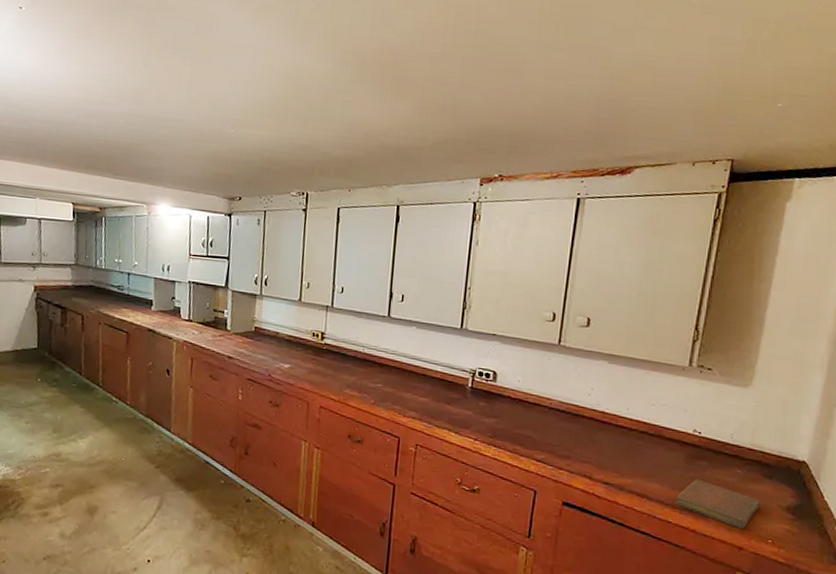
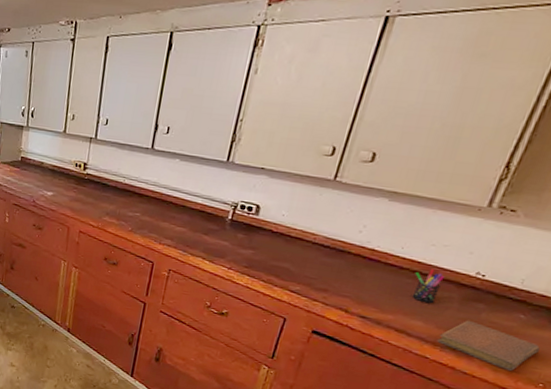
pen holder: none [643,429,669,465] -> present [411,269,445,304]

